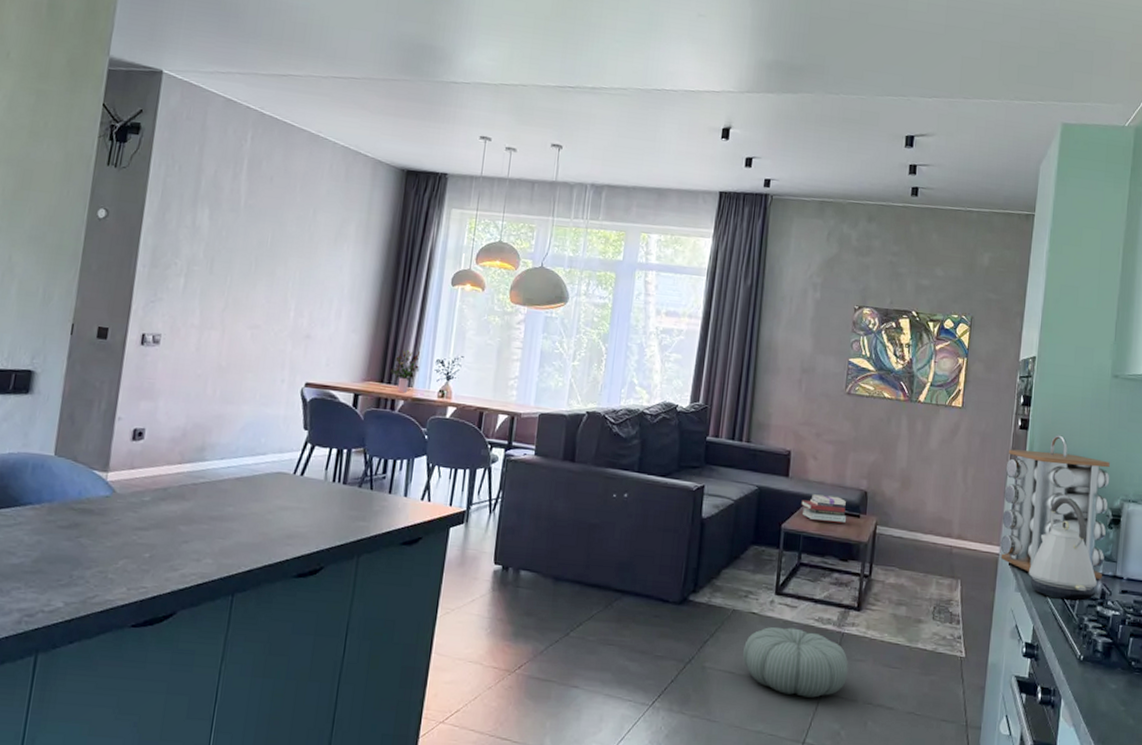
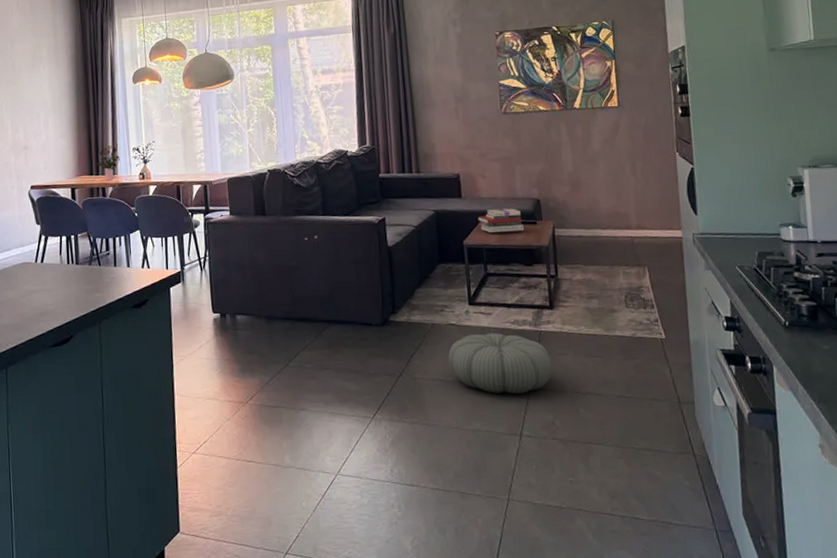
spice rack: present [1000,435,1110,579] -> none [673,115,795,250]
kettle: present [1028,497,1097,602] -> none [715,173,790,272]

